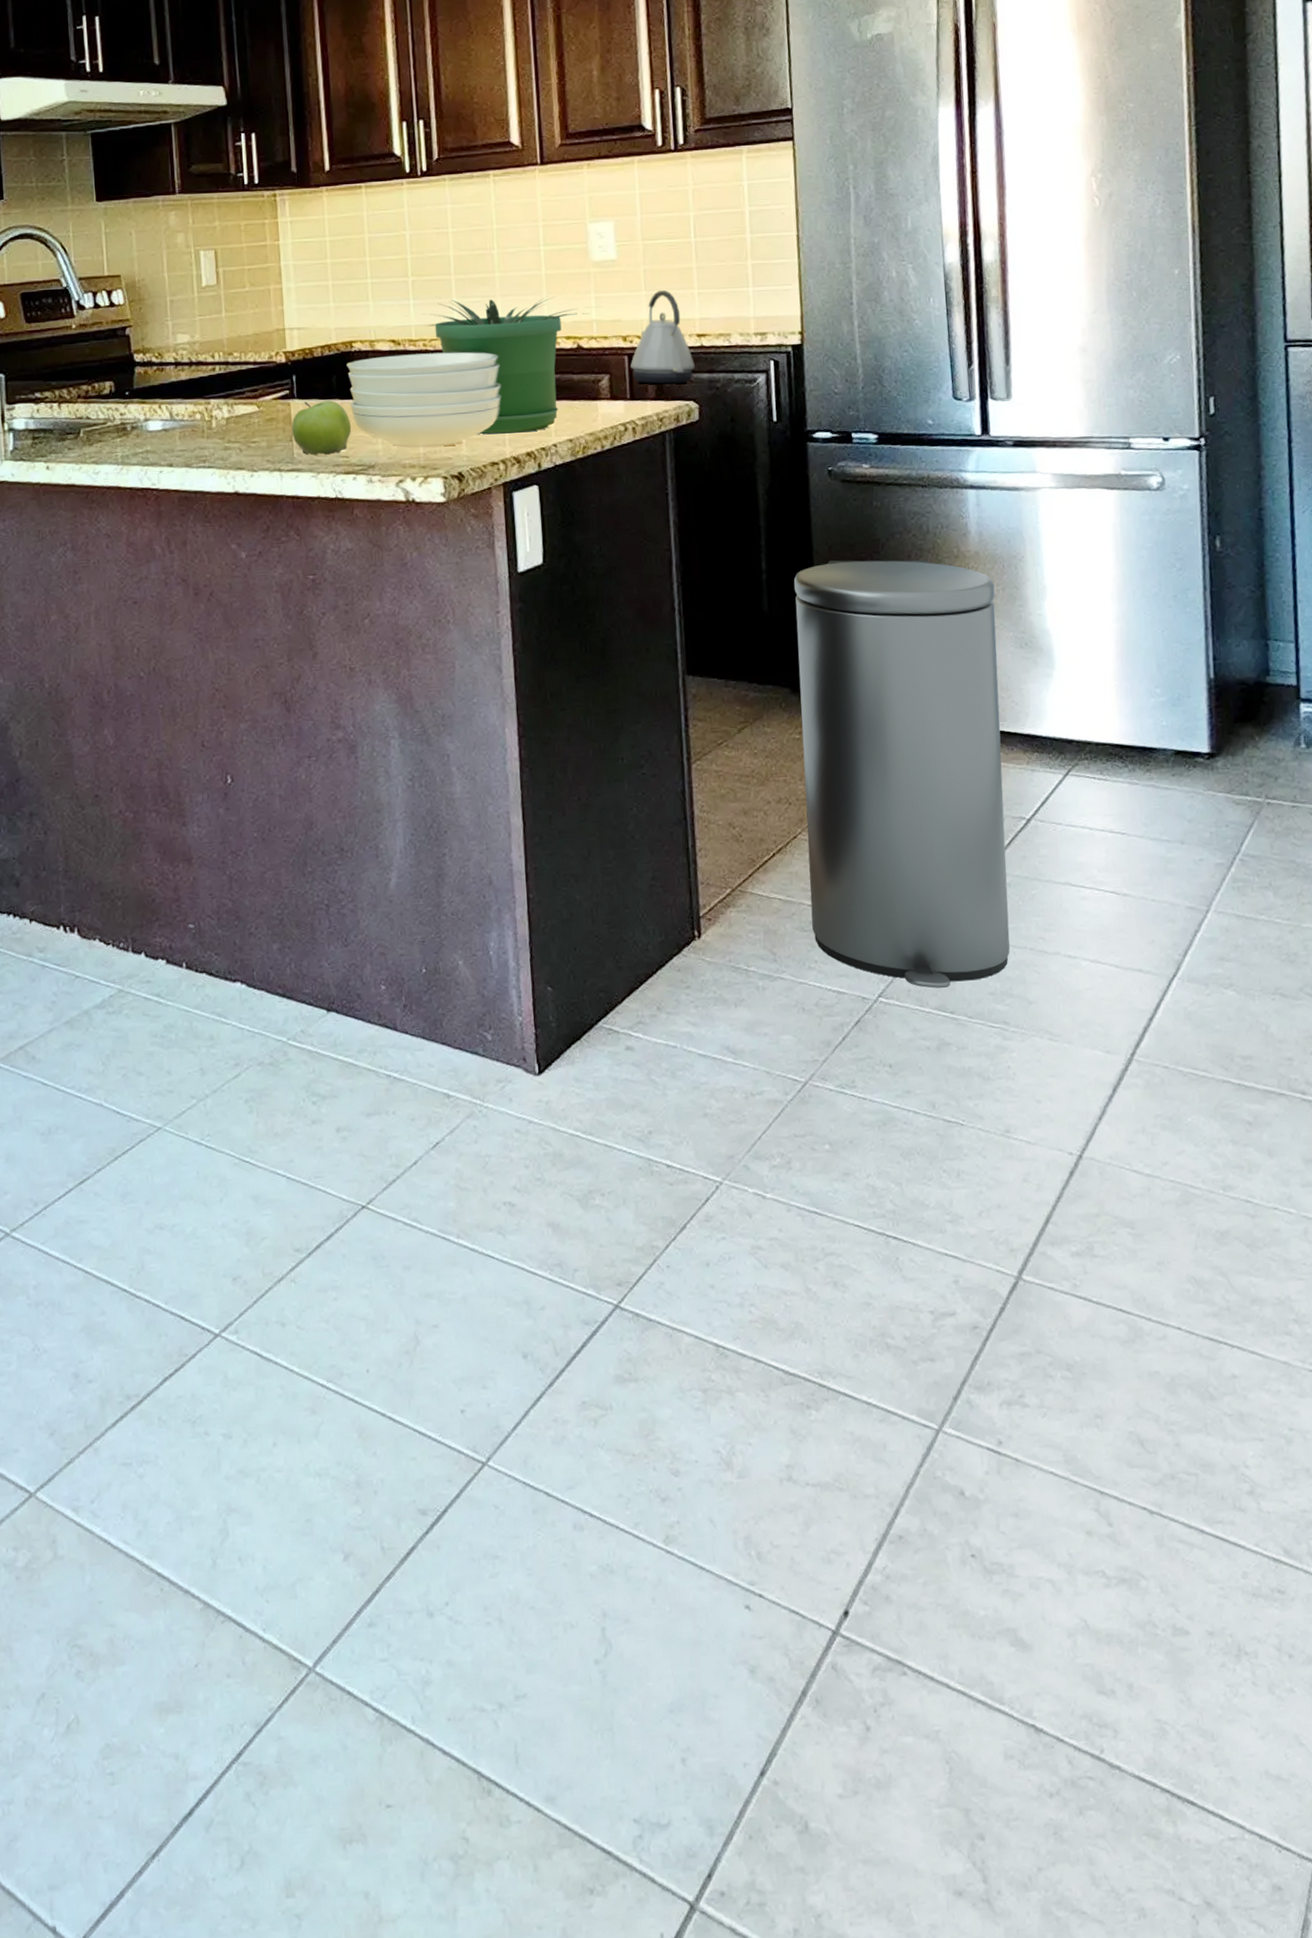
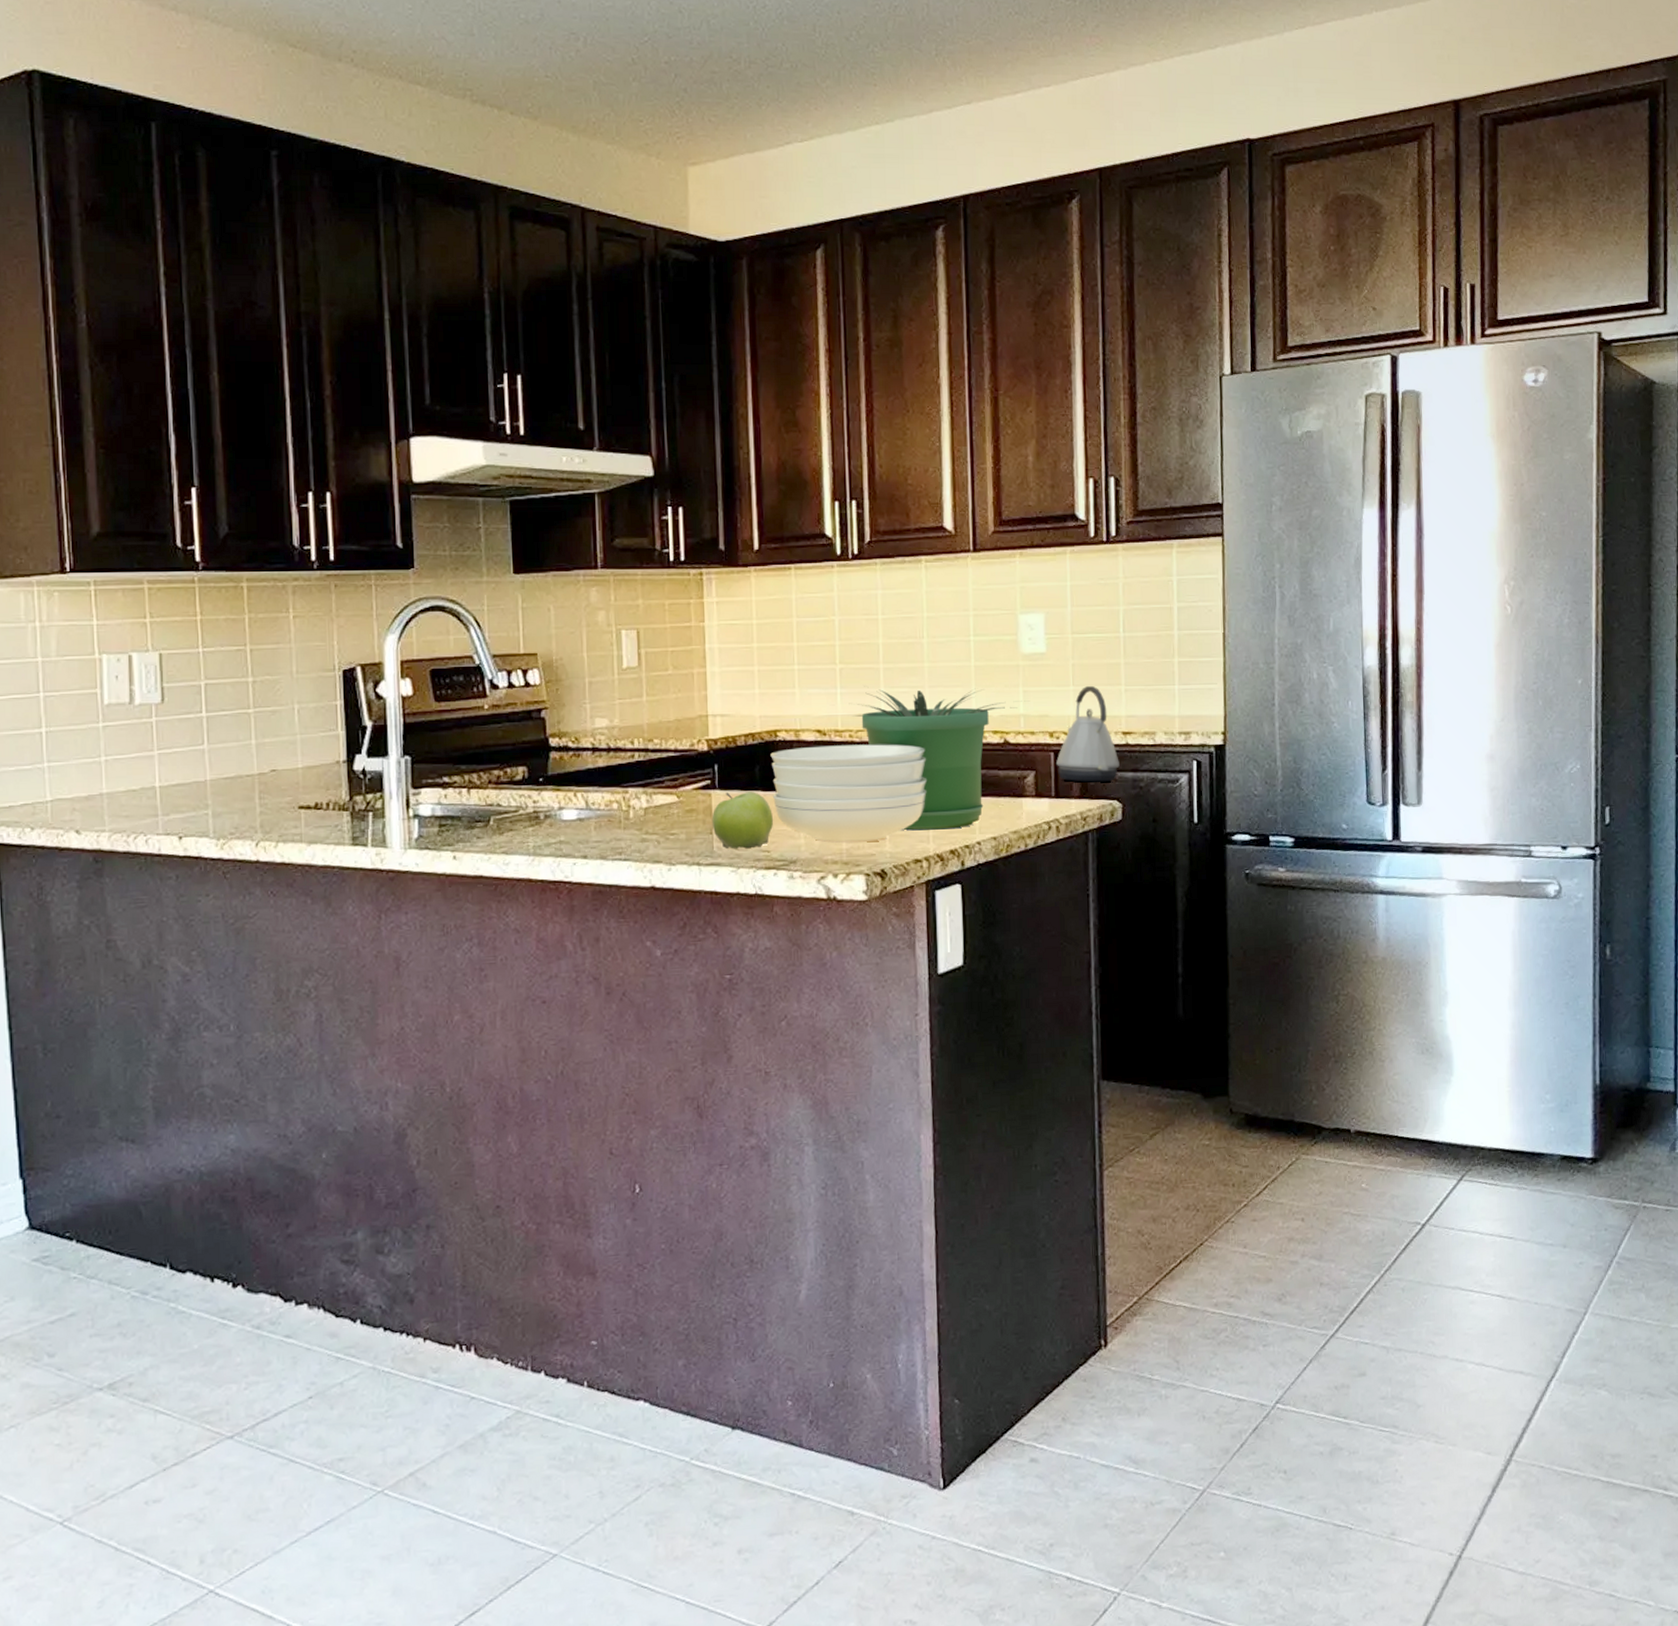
pedal bin: present [794,560,1010,989] -> none [1208,964,1402,1394]

